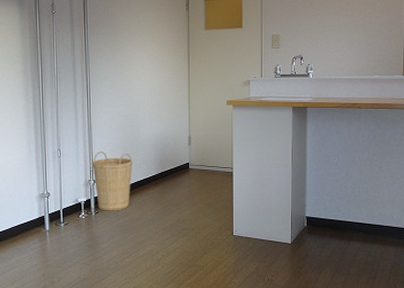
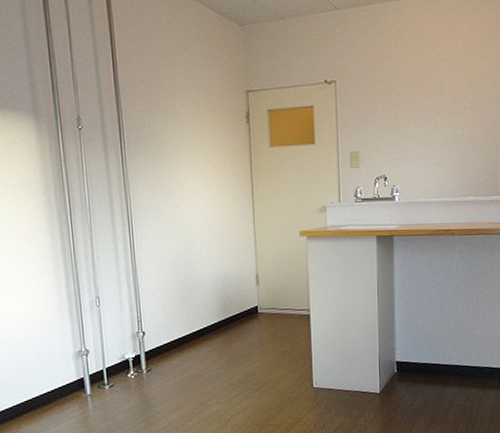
basket: present [92,152,133,211] -> none [139,297,190,368]

